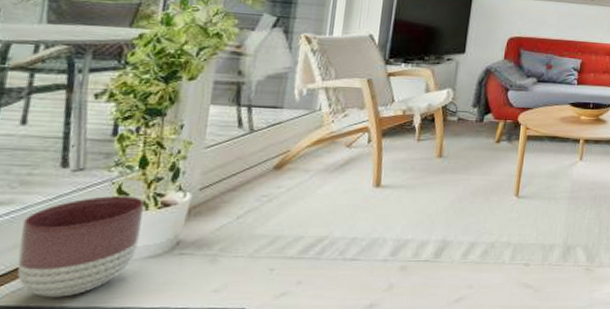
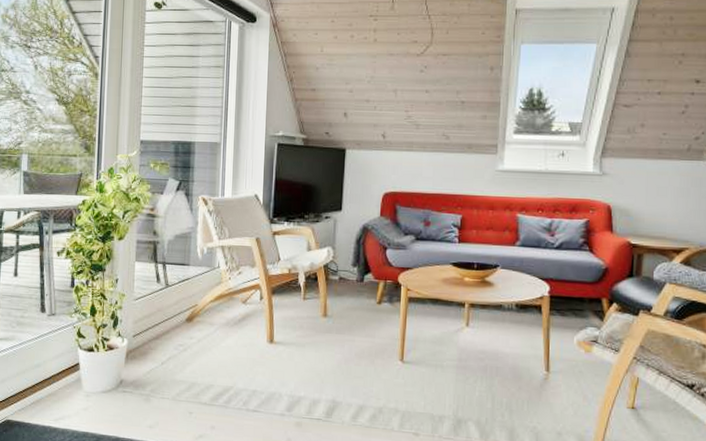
planter: present [17,196,144,298] -> none [20,338,96,419]

